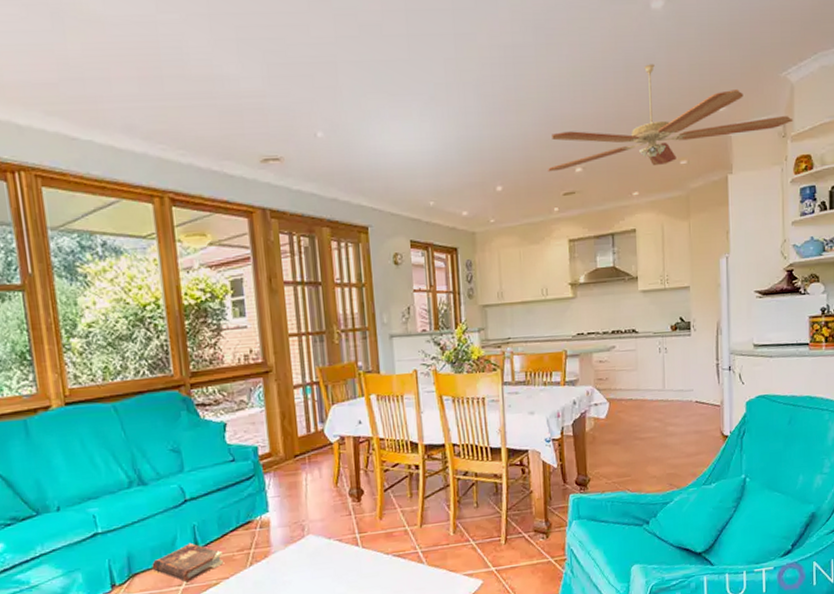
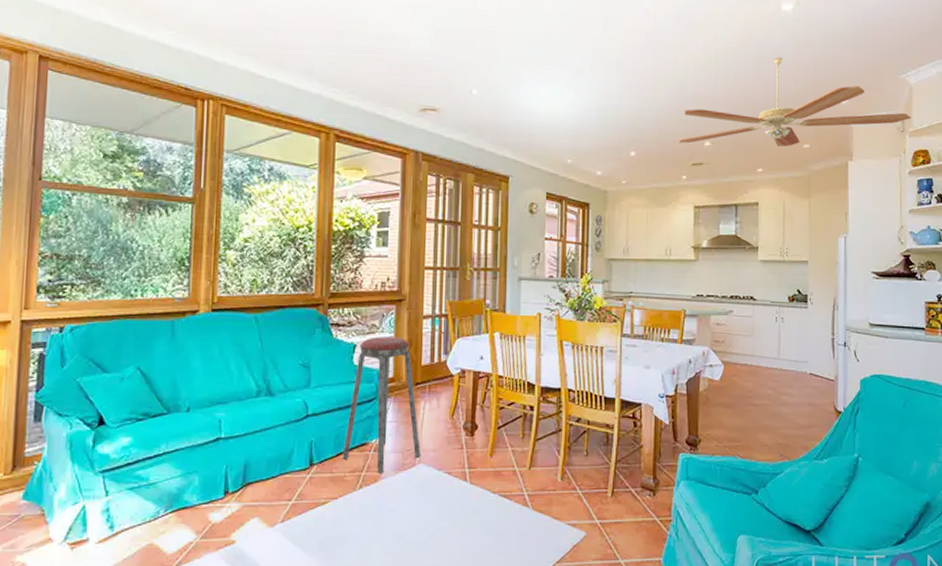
book: present [152,542,223,583] -> none [266,458,334,498]
music stool: none [227,410,309,549] -> present [342,337,422,473]

